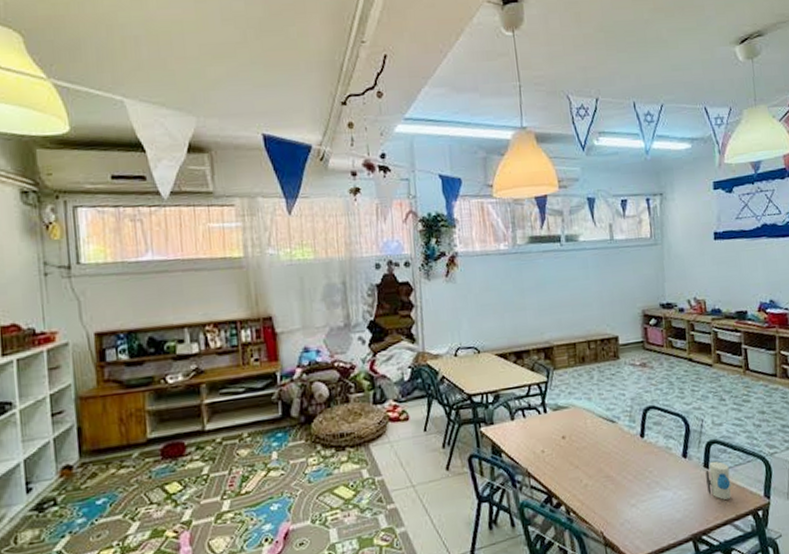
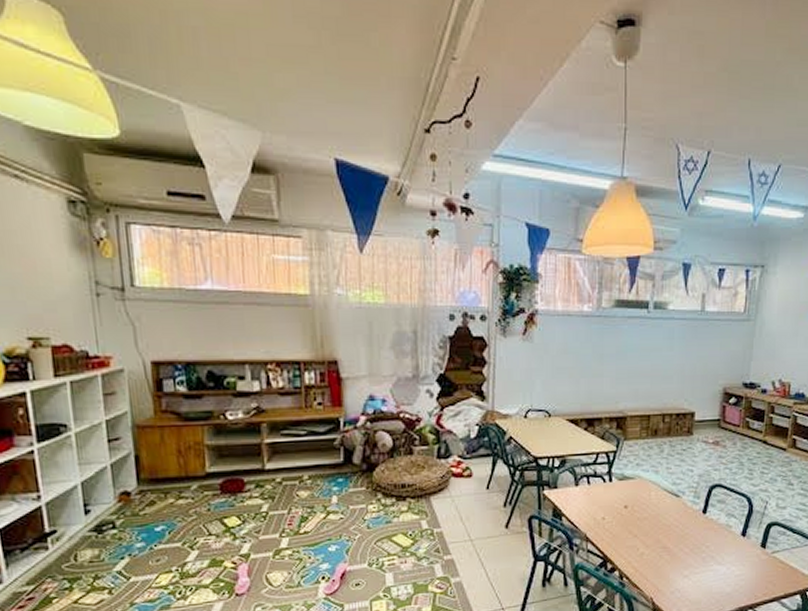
toy: present [705,461,732,500] -> none [761,542,786,578]

